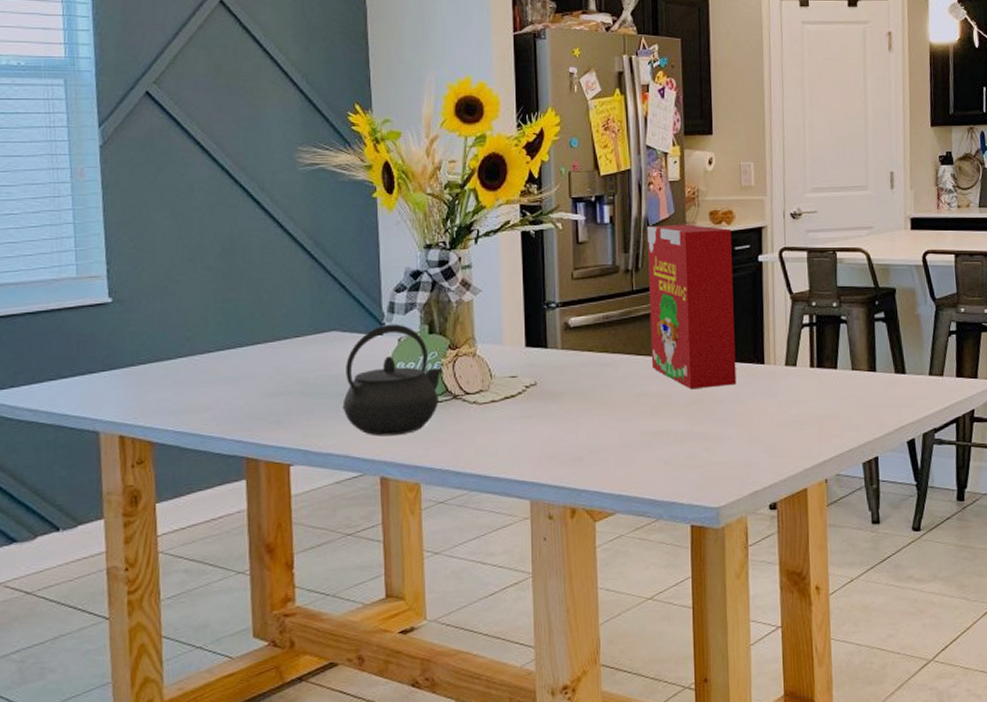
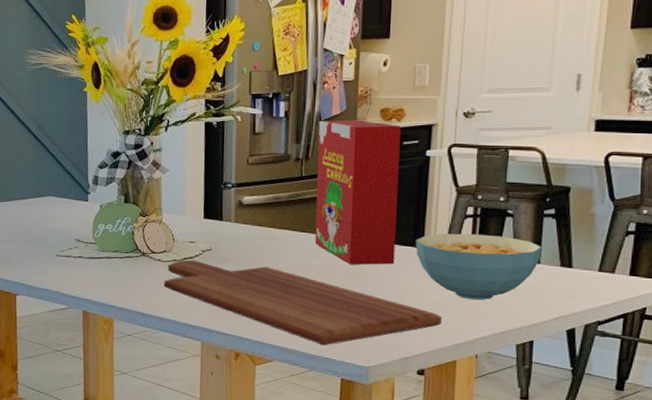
kettle: present [342,324,441,436] -> none [56,193,133,281]
cutting board: none [481,398,789,488] -> present [163,260,442,346]
cereal bowl: none [755,344,877,418] -> present [415,233,542,300]

